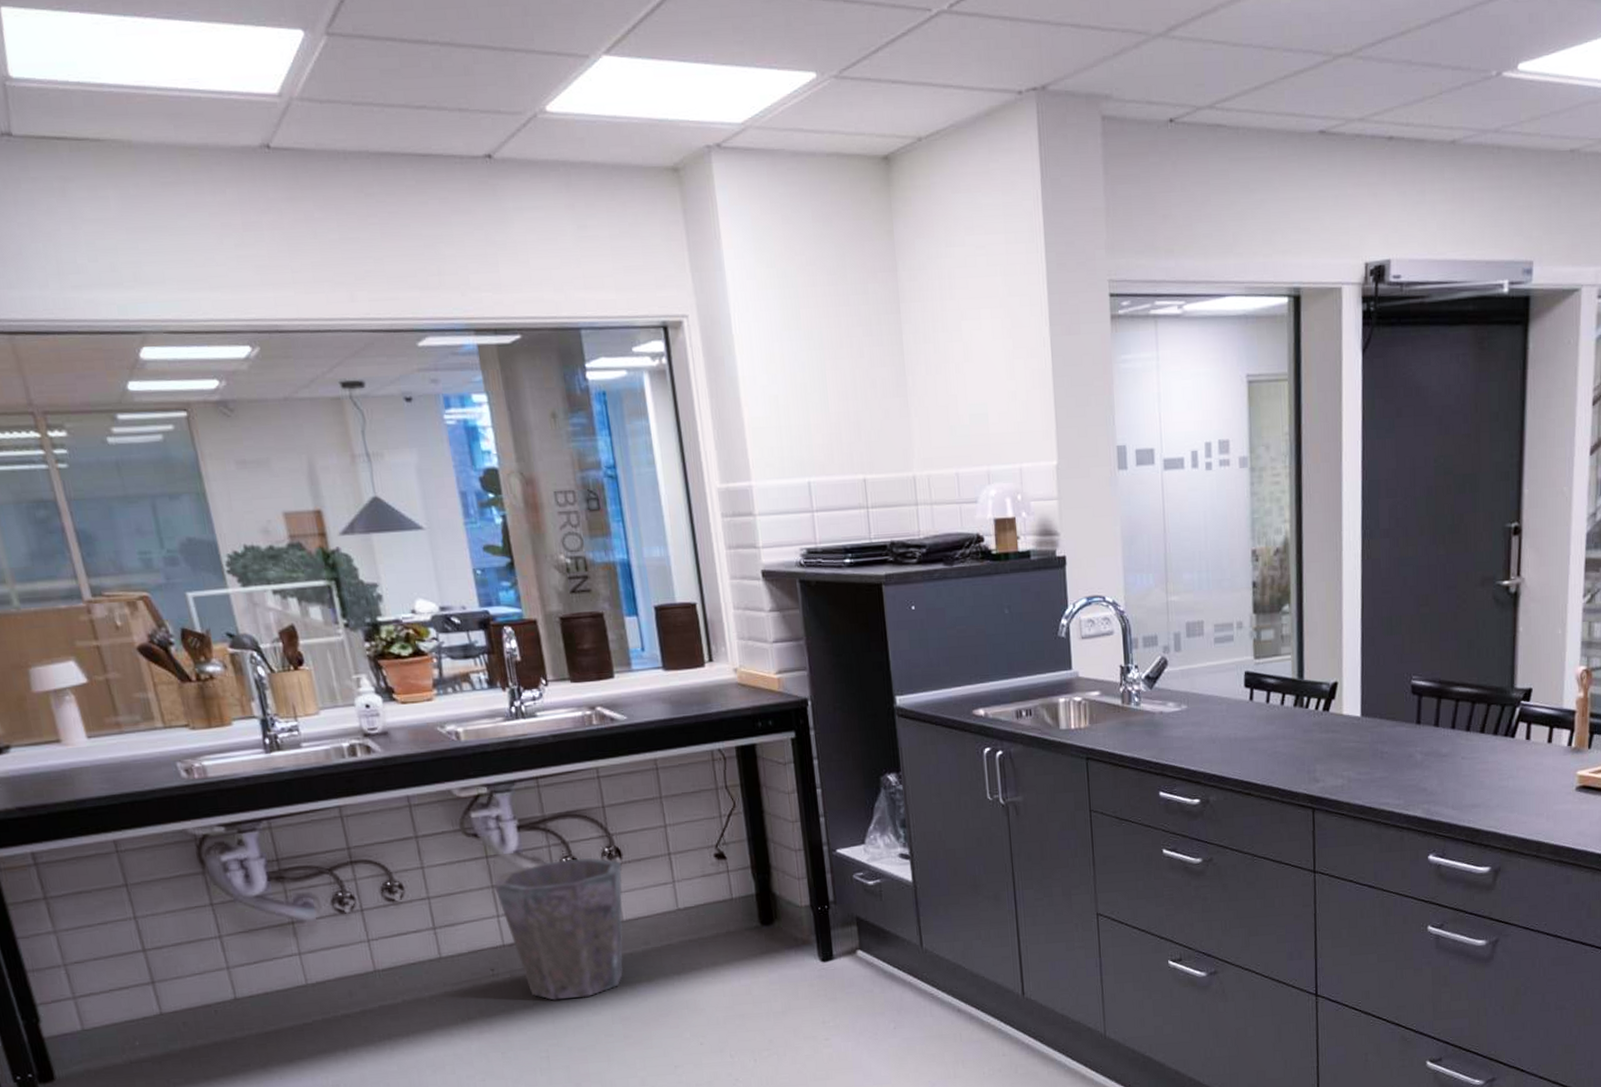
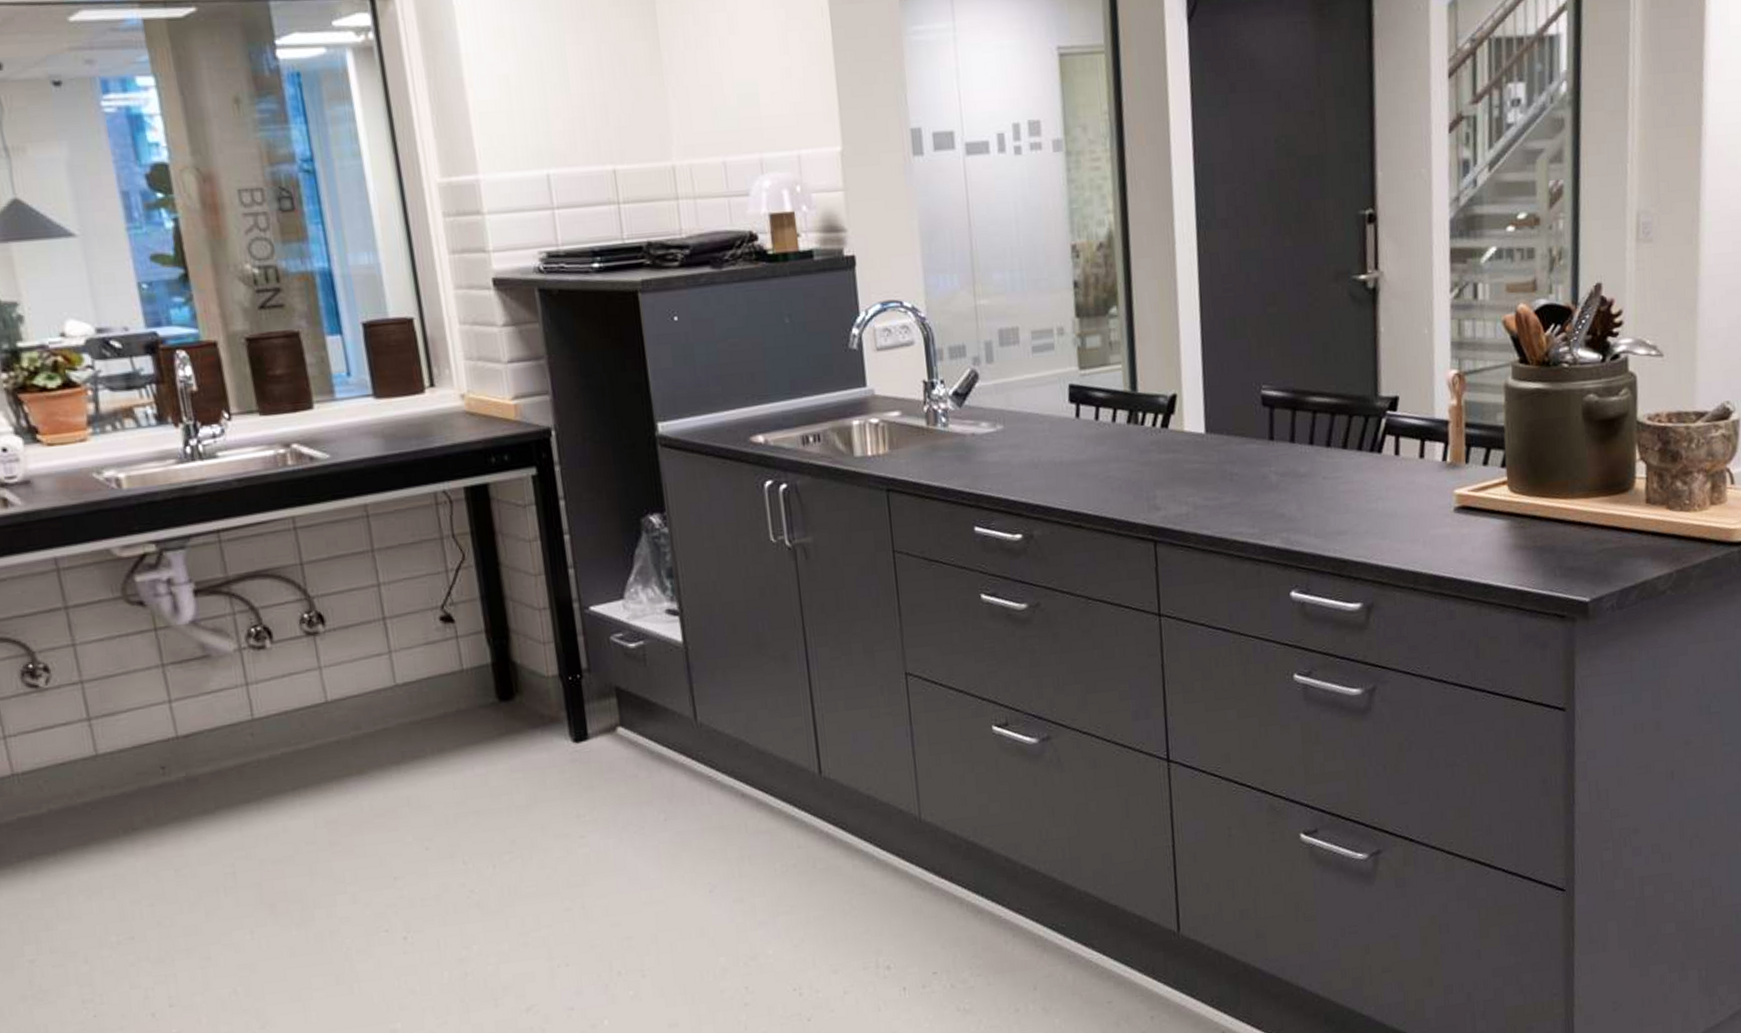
waste bin: present [494,858,623,1001] -> none [165,626,328,803]

